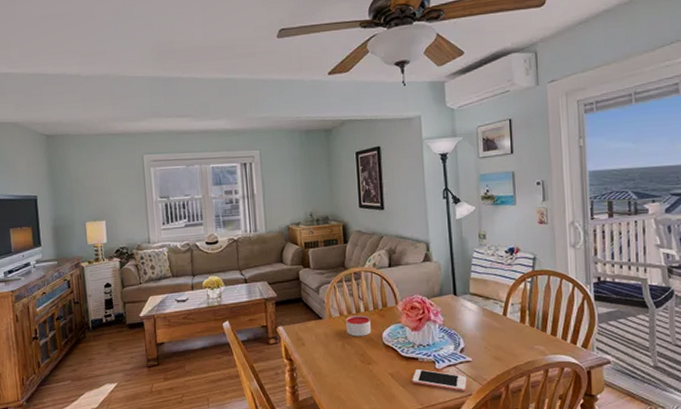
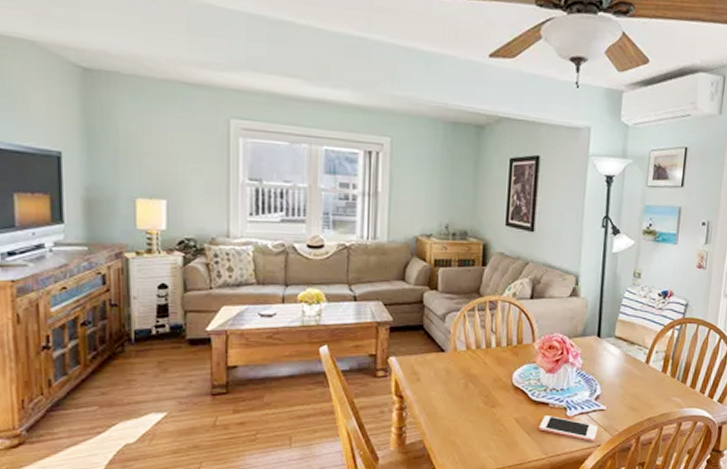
candle: present [346,315,371,337] -> none [472,351,501,375]

